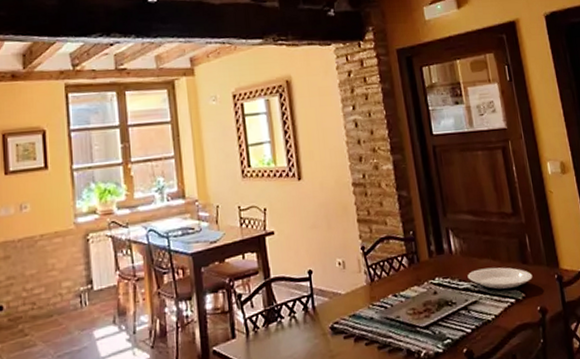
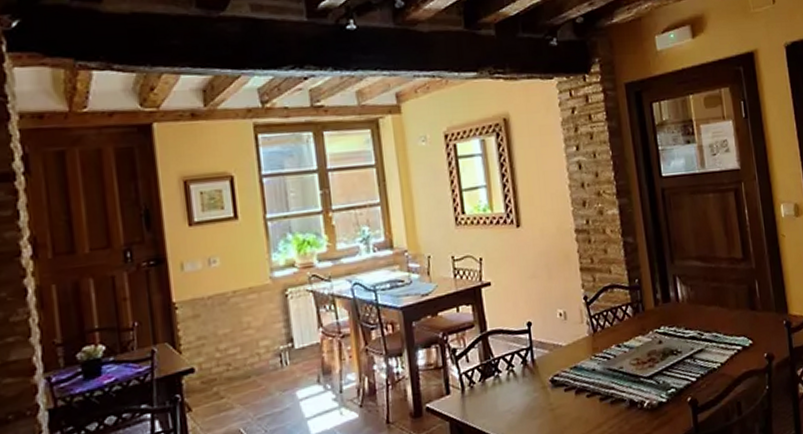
plate: present [467,267,533,291] -> none [694,314,761,339]

